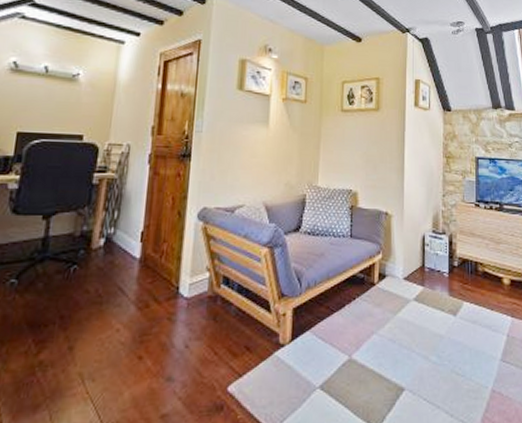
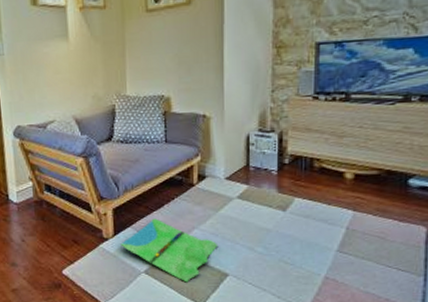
toy train: none [297,321,394,400] -> present [120,218,217,283]

